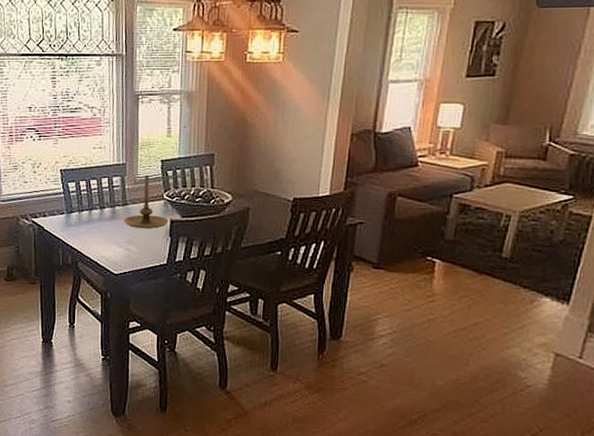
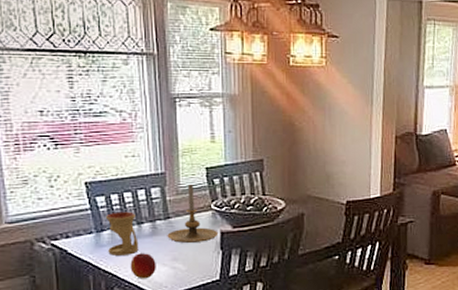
oil burner: none [74,196,100,235] -> present [105,211,139,256]
apple: none [92,234,113,257] -> present [130,253,156,279]

